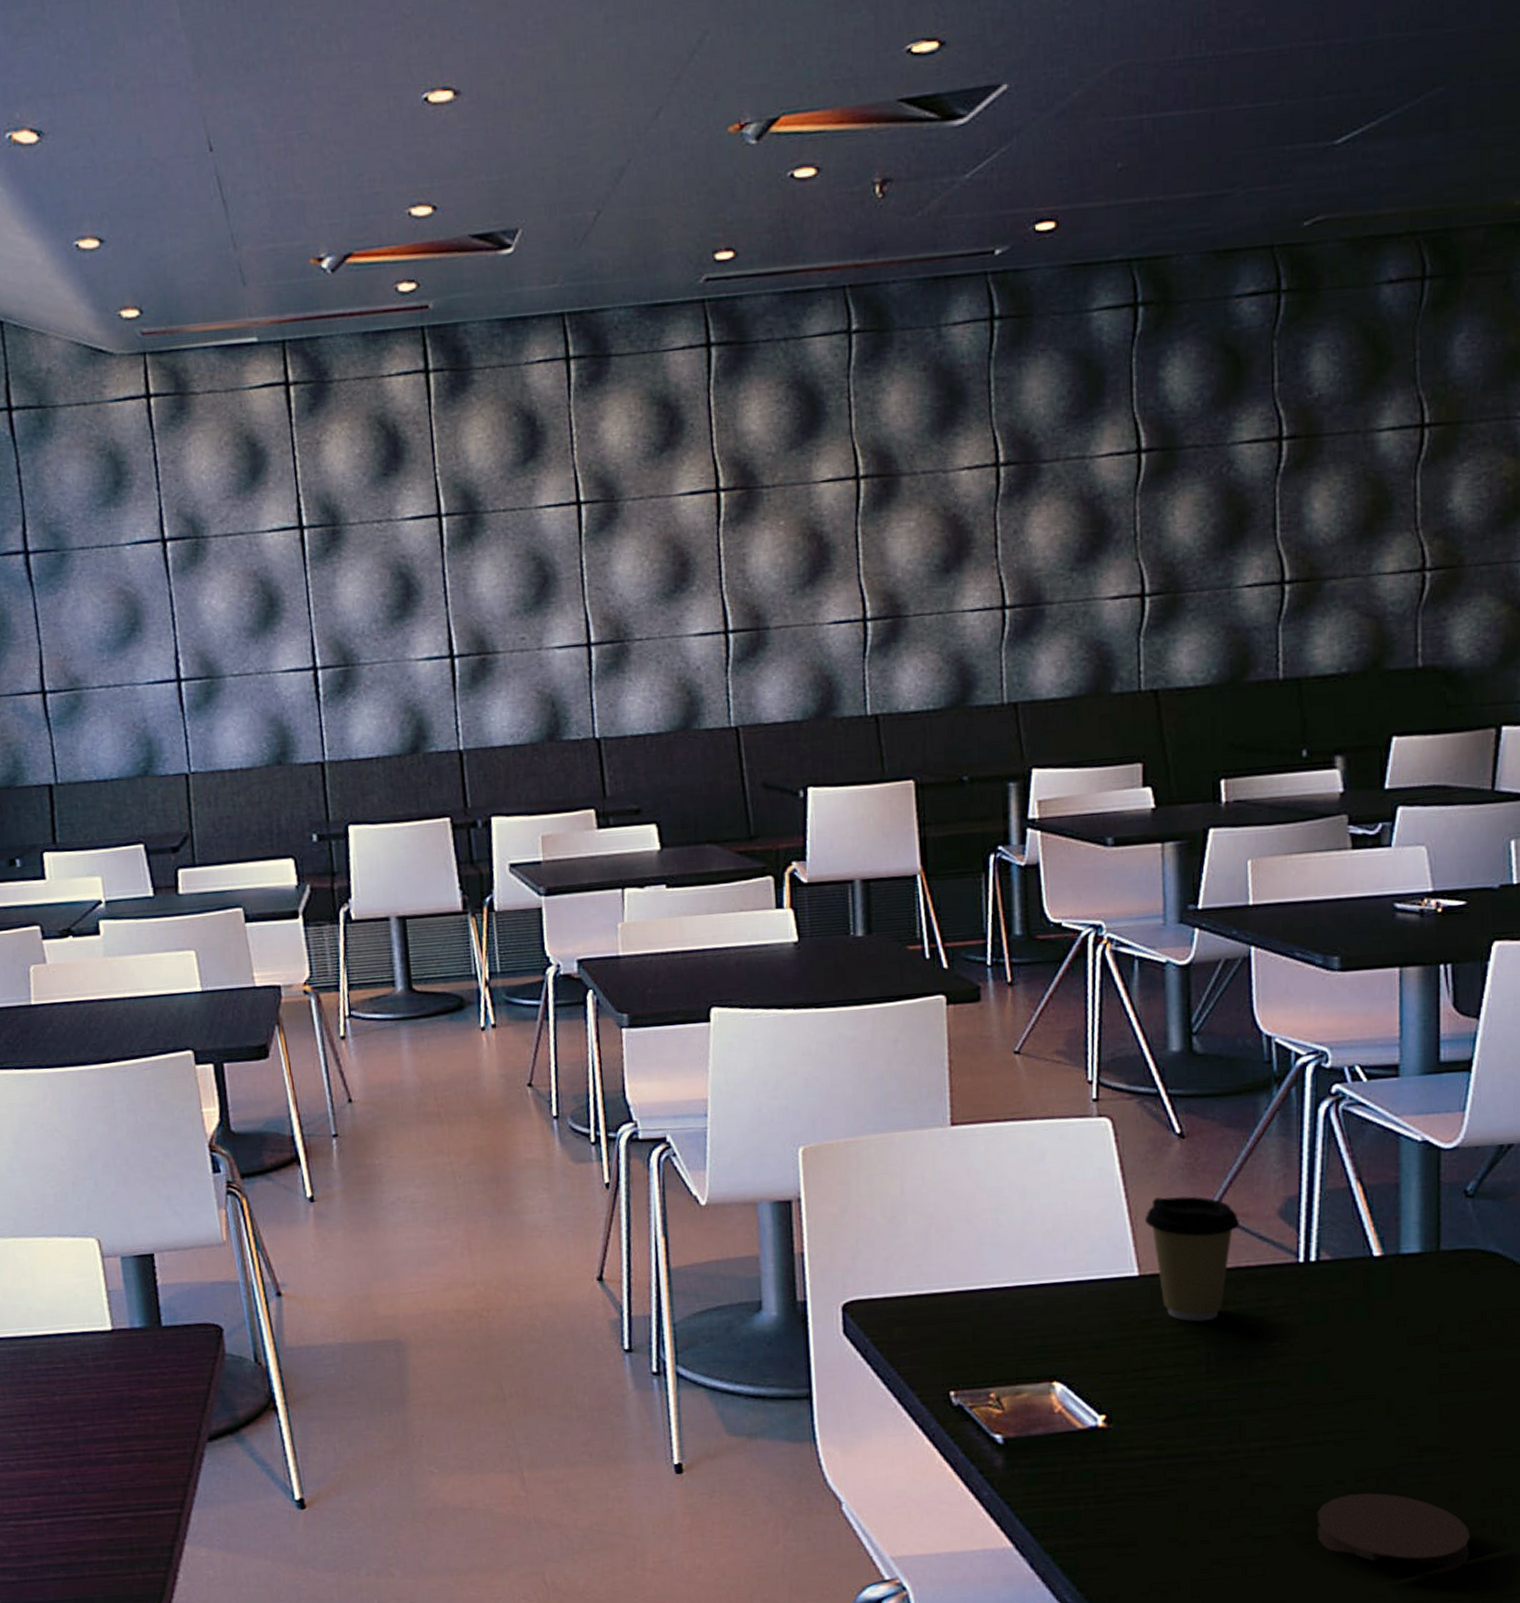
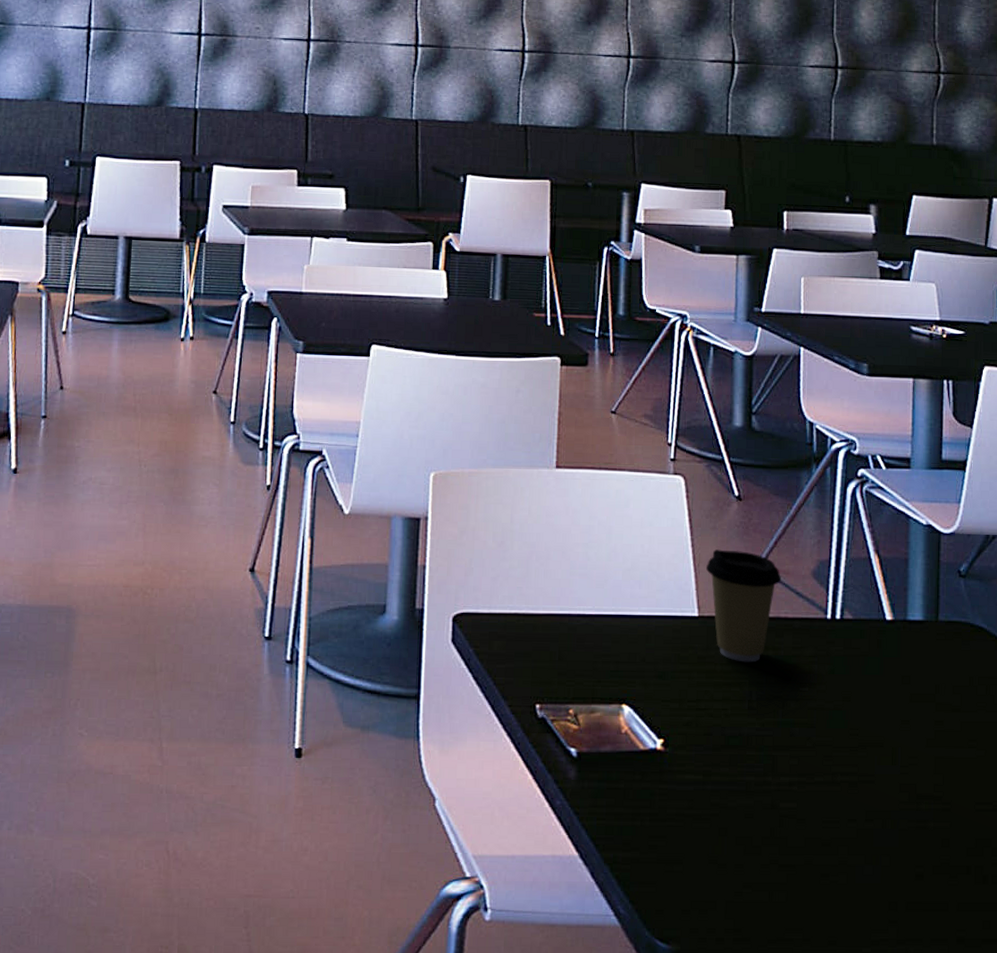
coaster: present [1316,1493,1471,1576] -> none [832,832,957,916]

